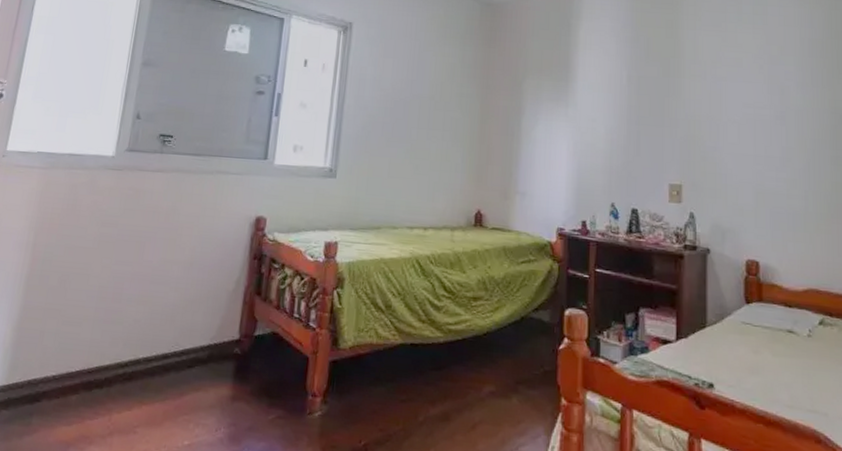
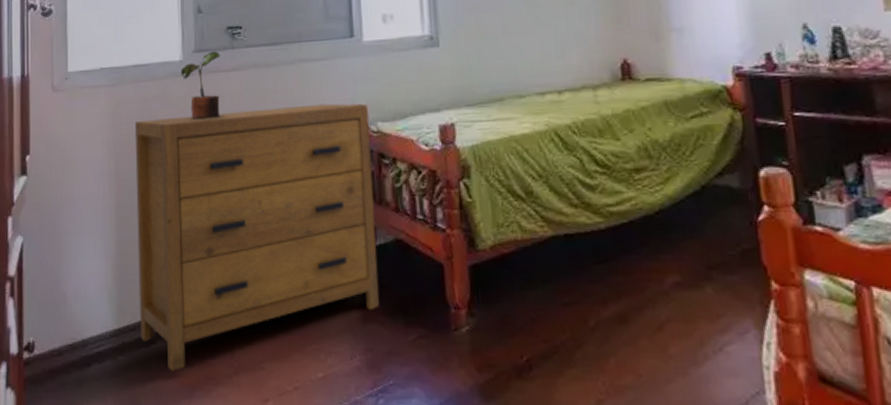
dresser: none [26,202,270,428] -> present [134,103,380,371]
potted plant: none [110,152,150,211] -> present [180,50,226,120]

